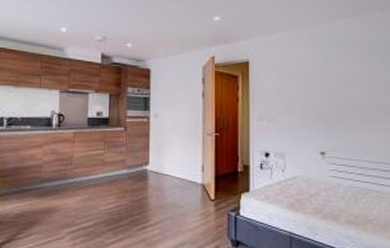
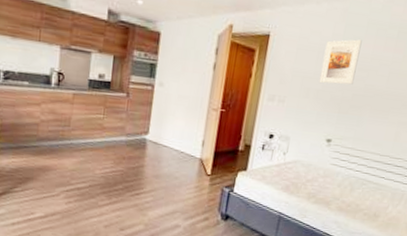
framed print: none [301,58,333,101] -> present [319,39,362,85]

